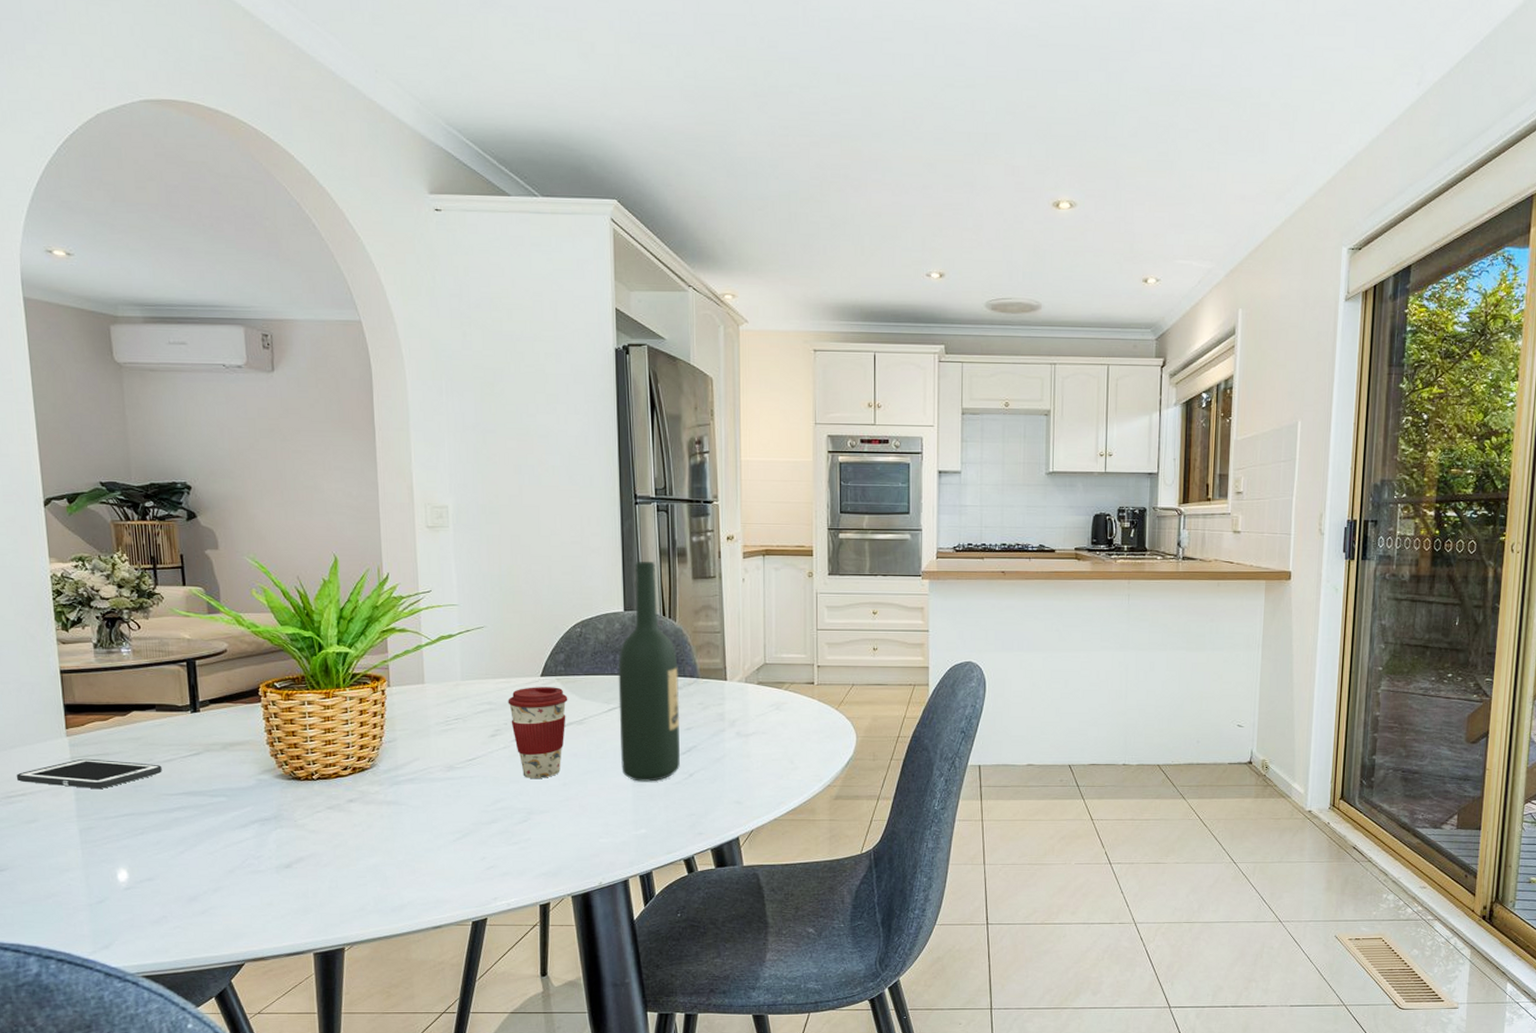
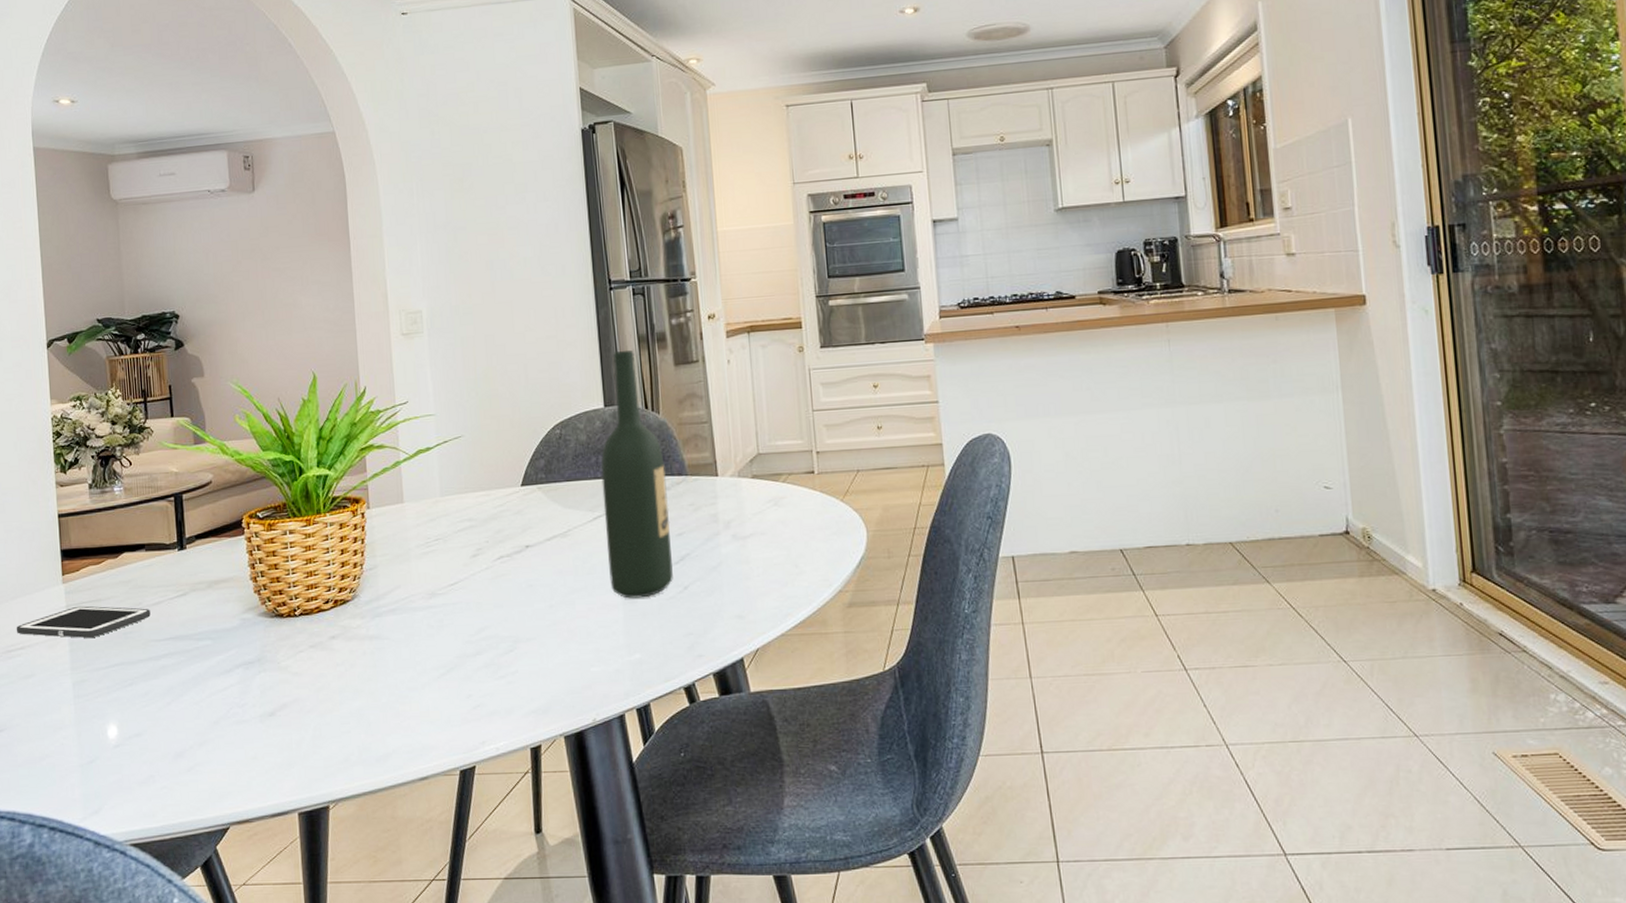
coffee cup: present [507,687,568,778] -> none [488,497,551,602]

